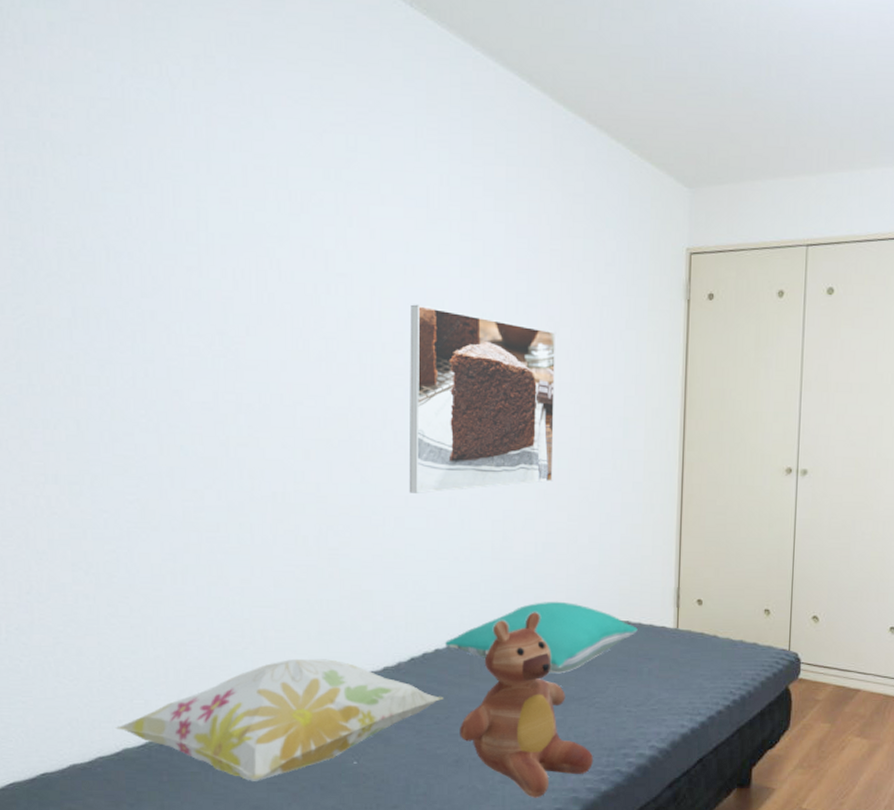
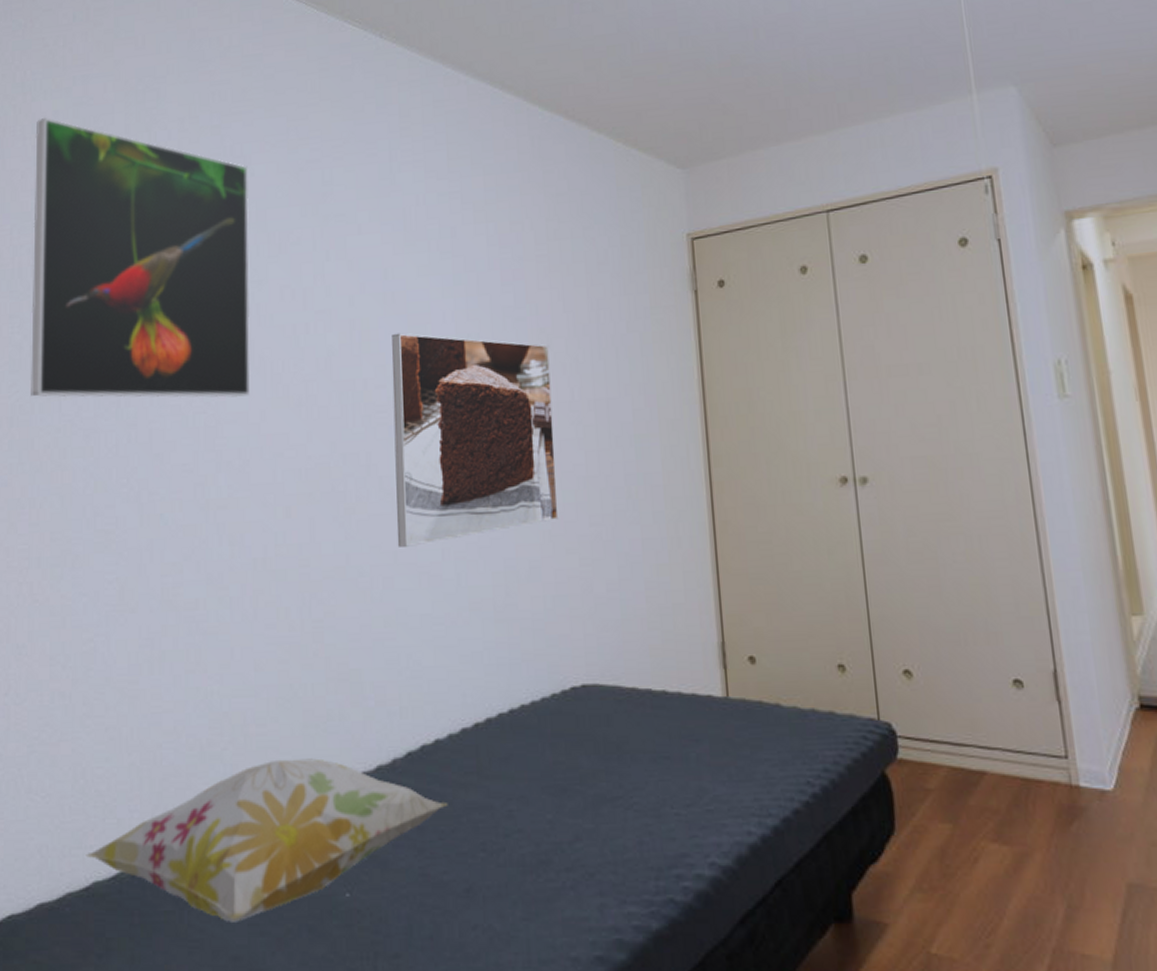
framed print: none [28,28,271,346] -> present [31,118,251,398]
pillow: present [444,601,638,674] -> none [445,669,678,766]
teddy bear: present [460,612,593,798] -> none [469,685,638,942]

